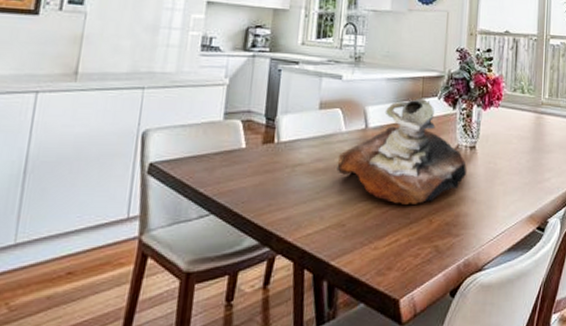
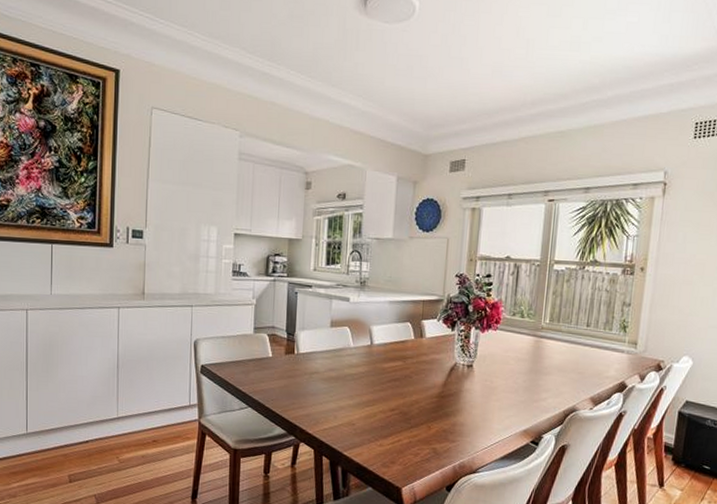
decorative bowl: present [336,98,467,206] -> none [346,319,464,413]

